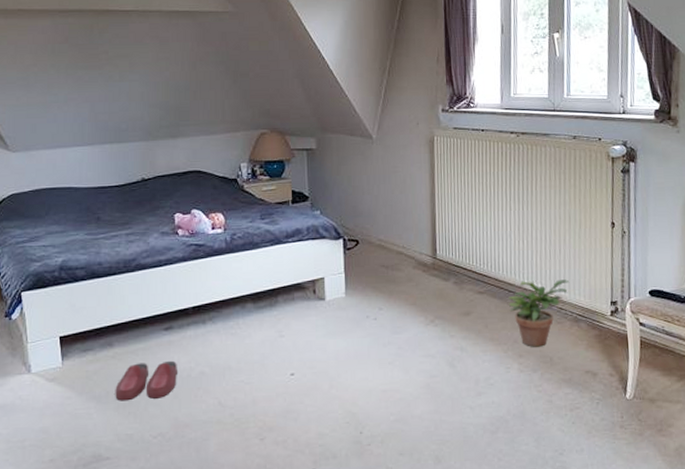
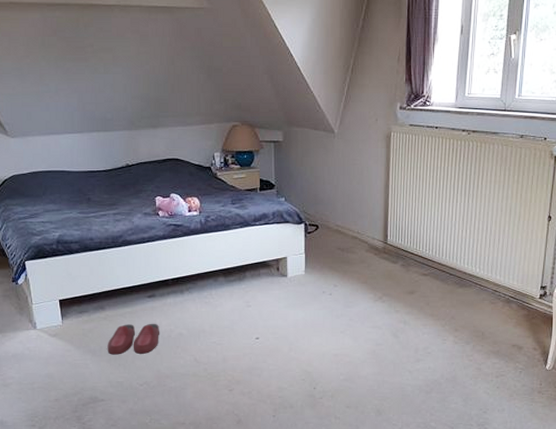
potted plant: present [508,279,570,347] -> none [448,266,505,323]

